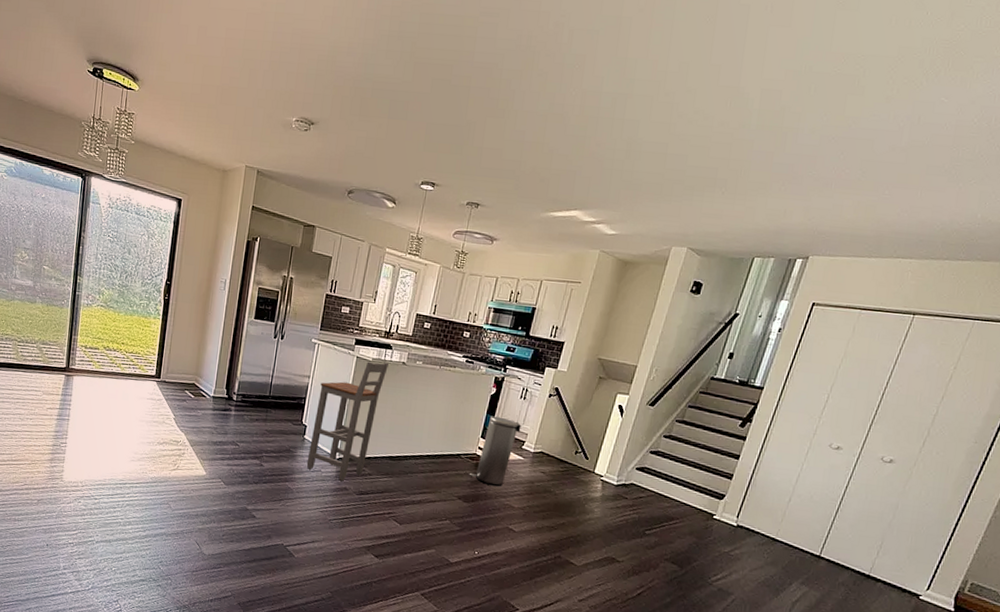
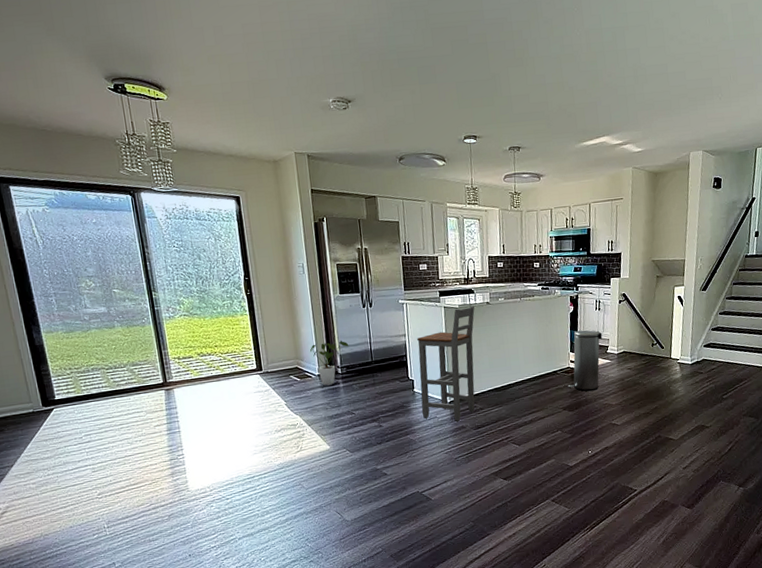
house plant: none [211,364,251,410] -> present [310,340,349,386]

